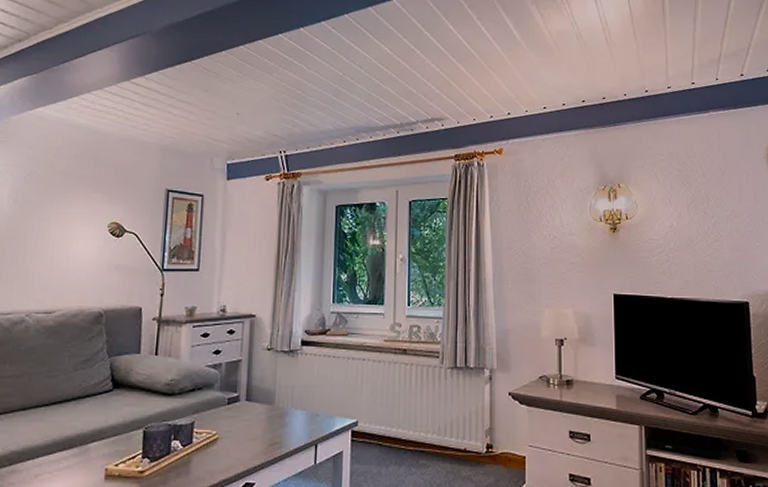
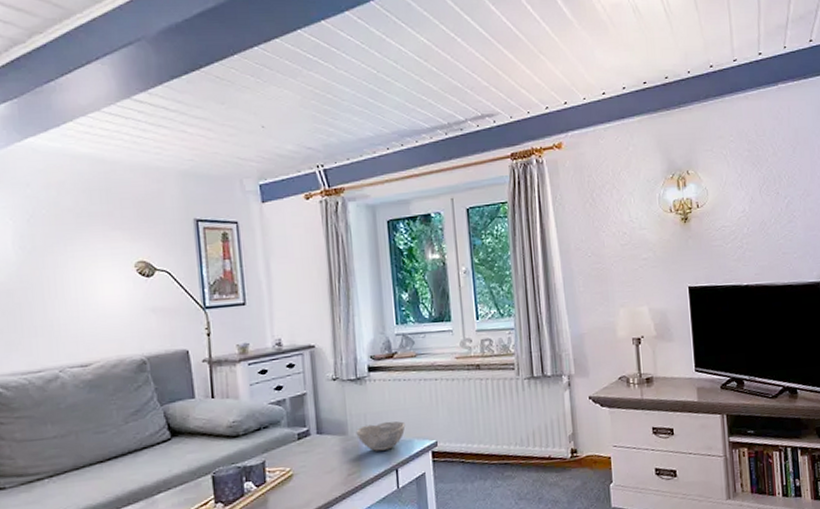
bowl: none [282,396,330,424] -> present [356,421,406,451]

